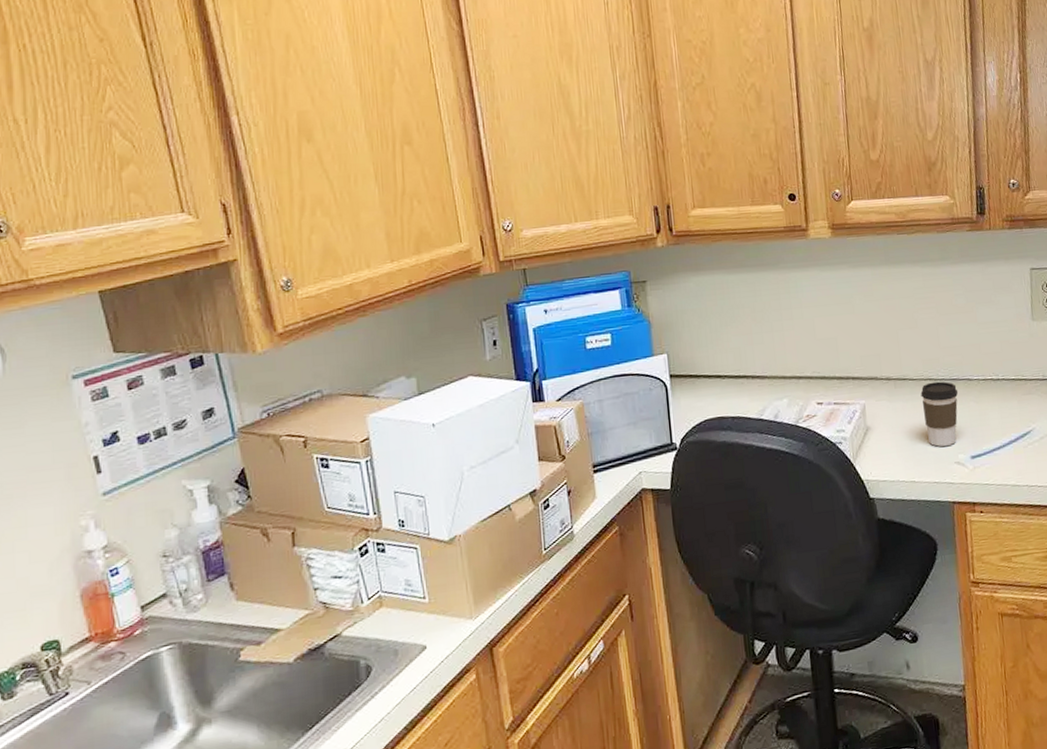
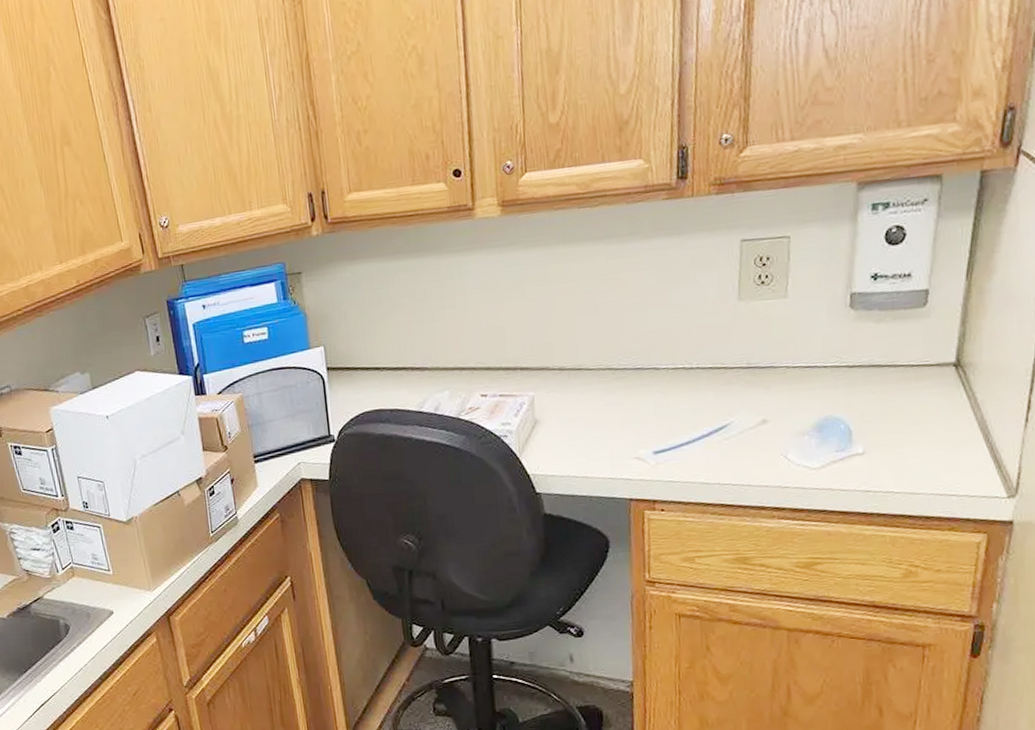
coffee cup: present [921,381,959,447] -> none [598,371,643,441]

